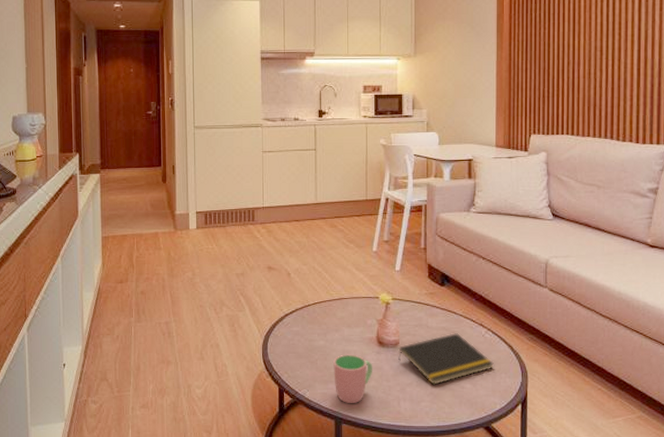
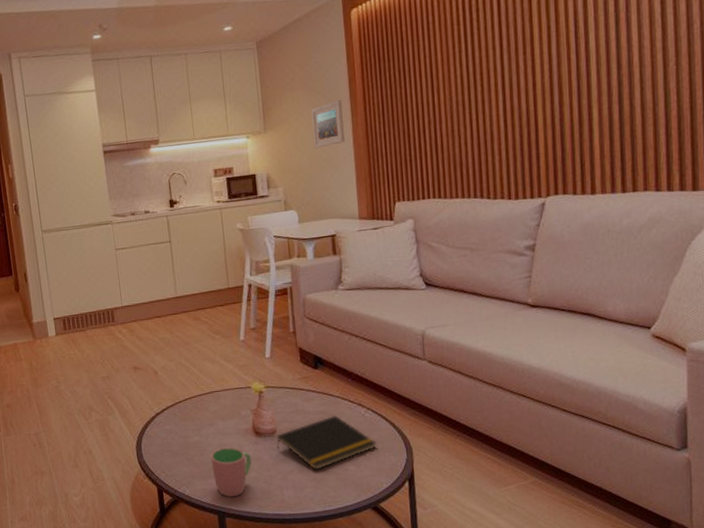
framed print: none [460,33,489,76] -> present [312,99,345,149]

